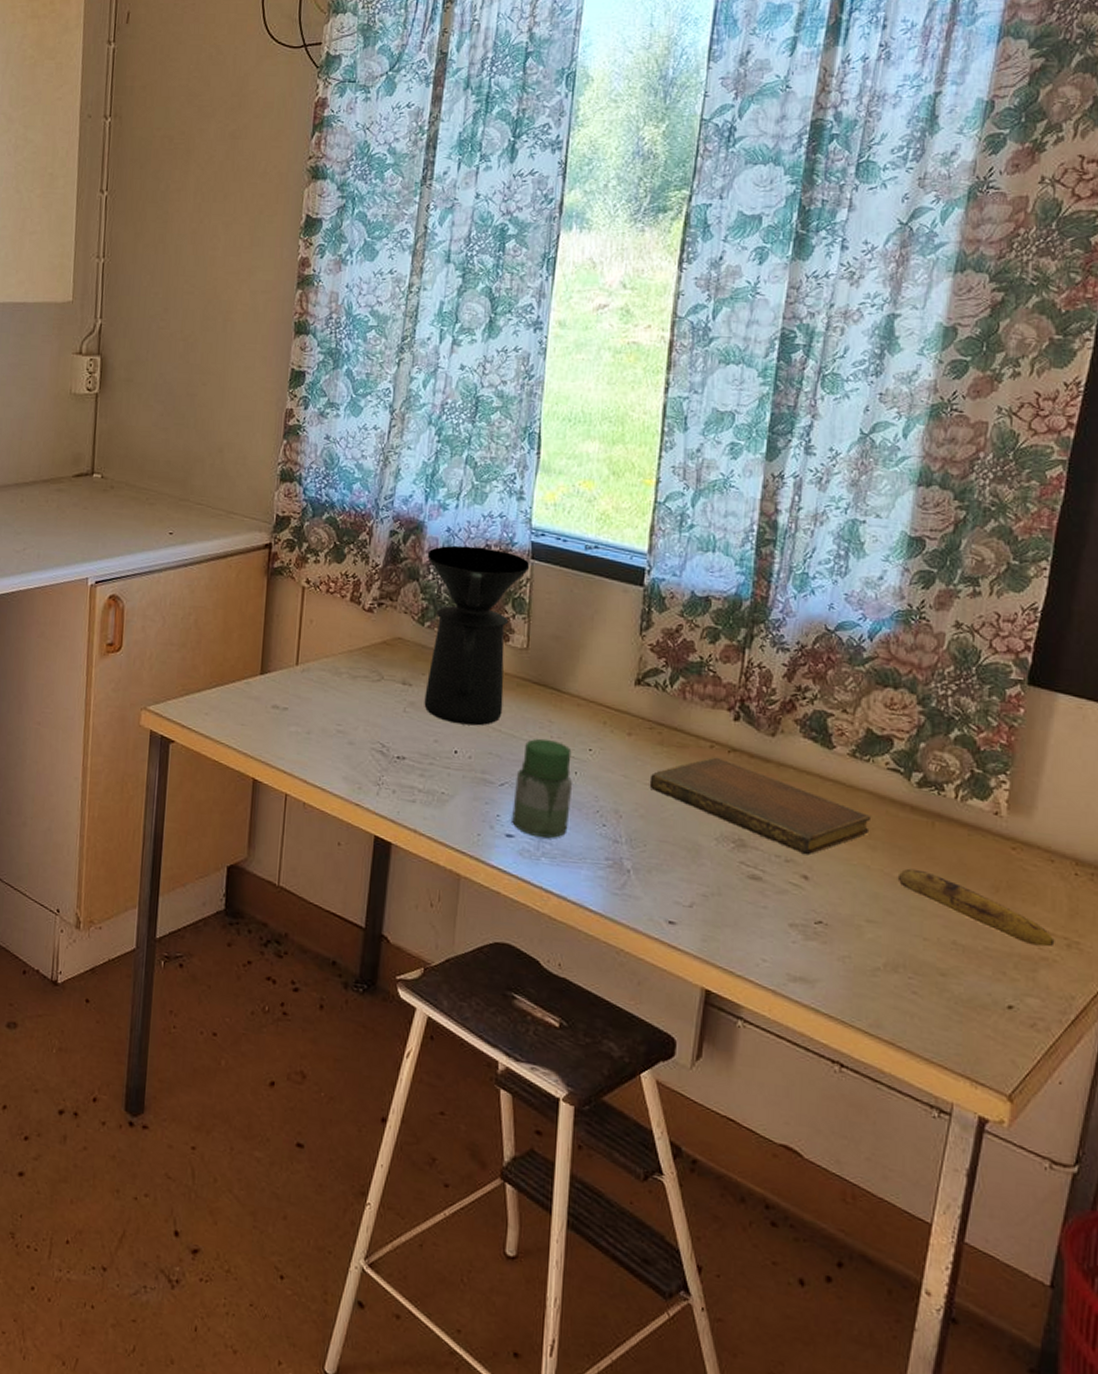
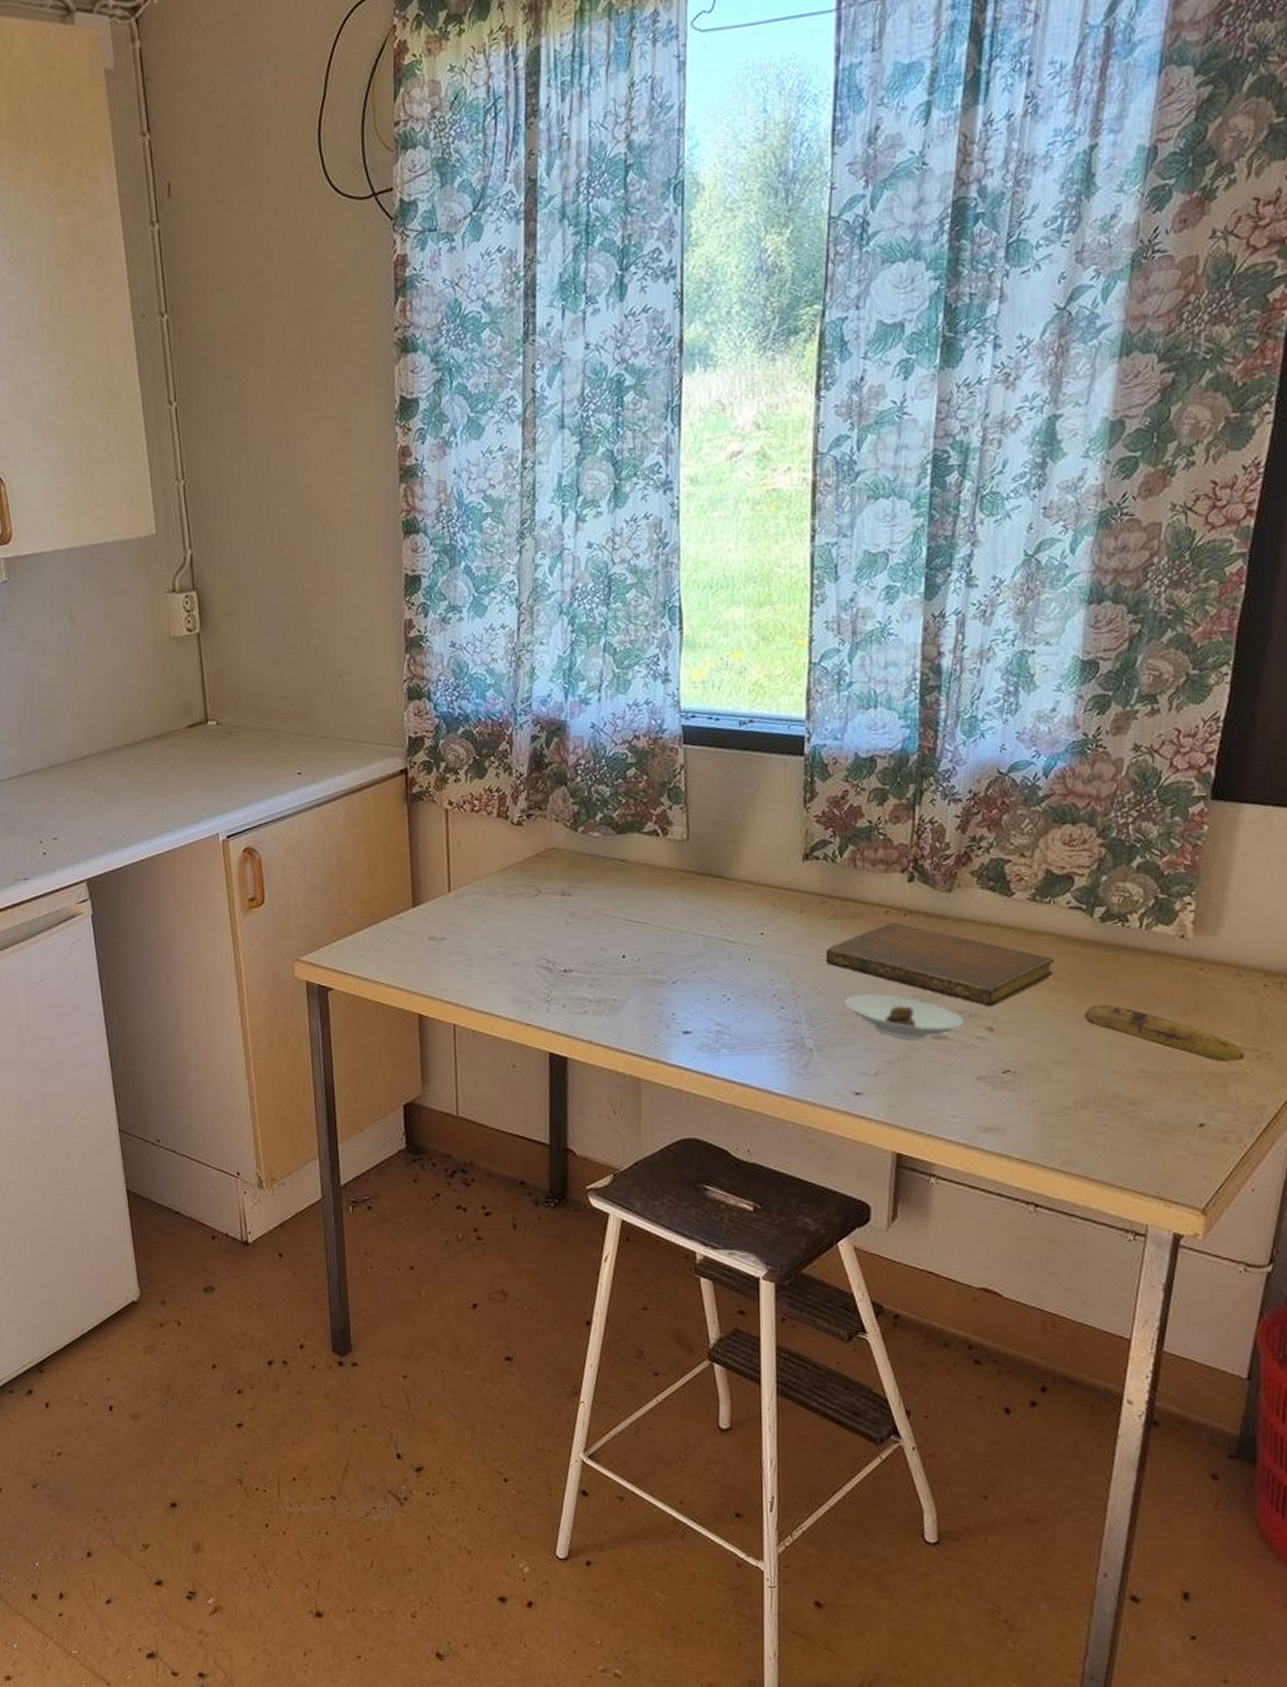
coffee maker: present [424,545,530,726] -> none [573,739,683,928]
jar: present [512,738,573,838] -> none [687,929,747,1029]
saucer: none [665,823,780,877] -> present [844,994,964,1040]

